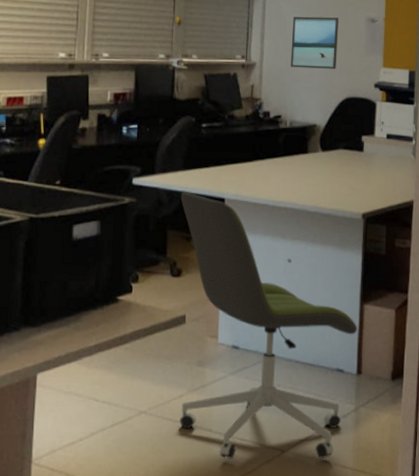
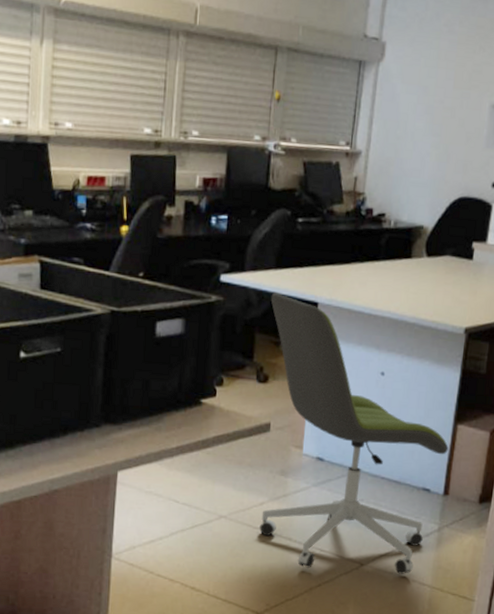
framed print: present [290,16,338,69] -> none [399,98,459,164]

